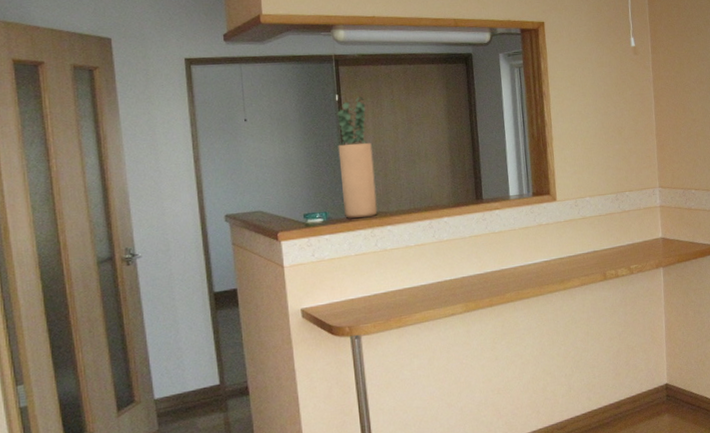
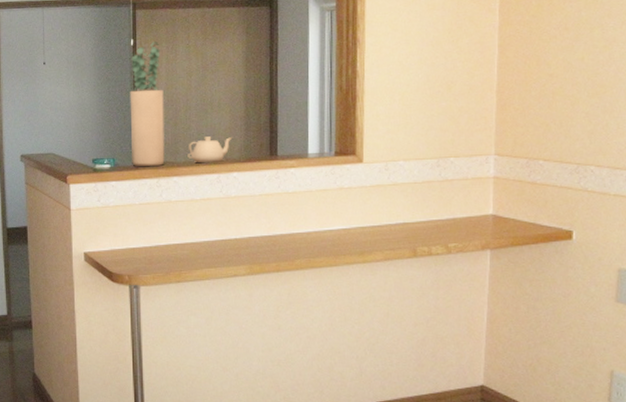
teapot: none [399,185,441,212] -> present [188,136,233,163]

